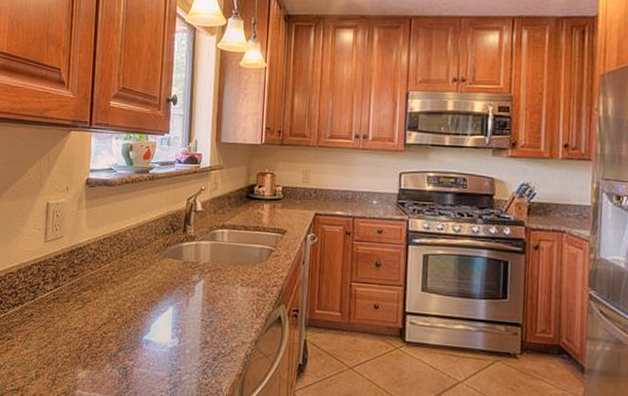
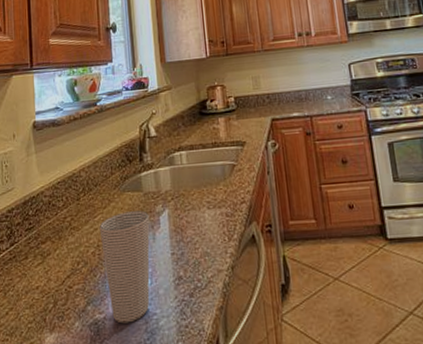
cup: none [137,275,186,373] -> present [99,210,150,324]

